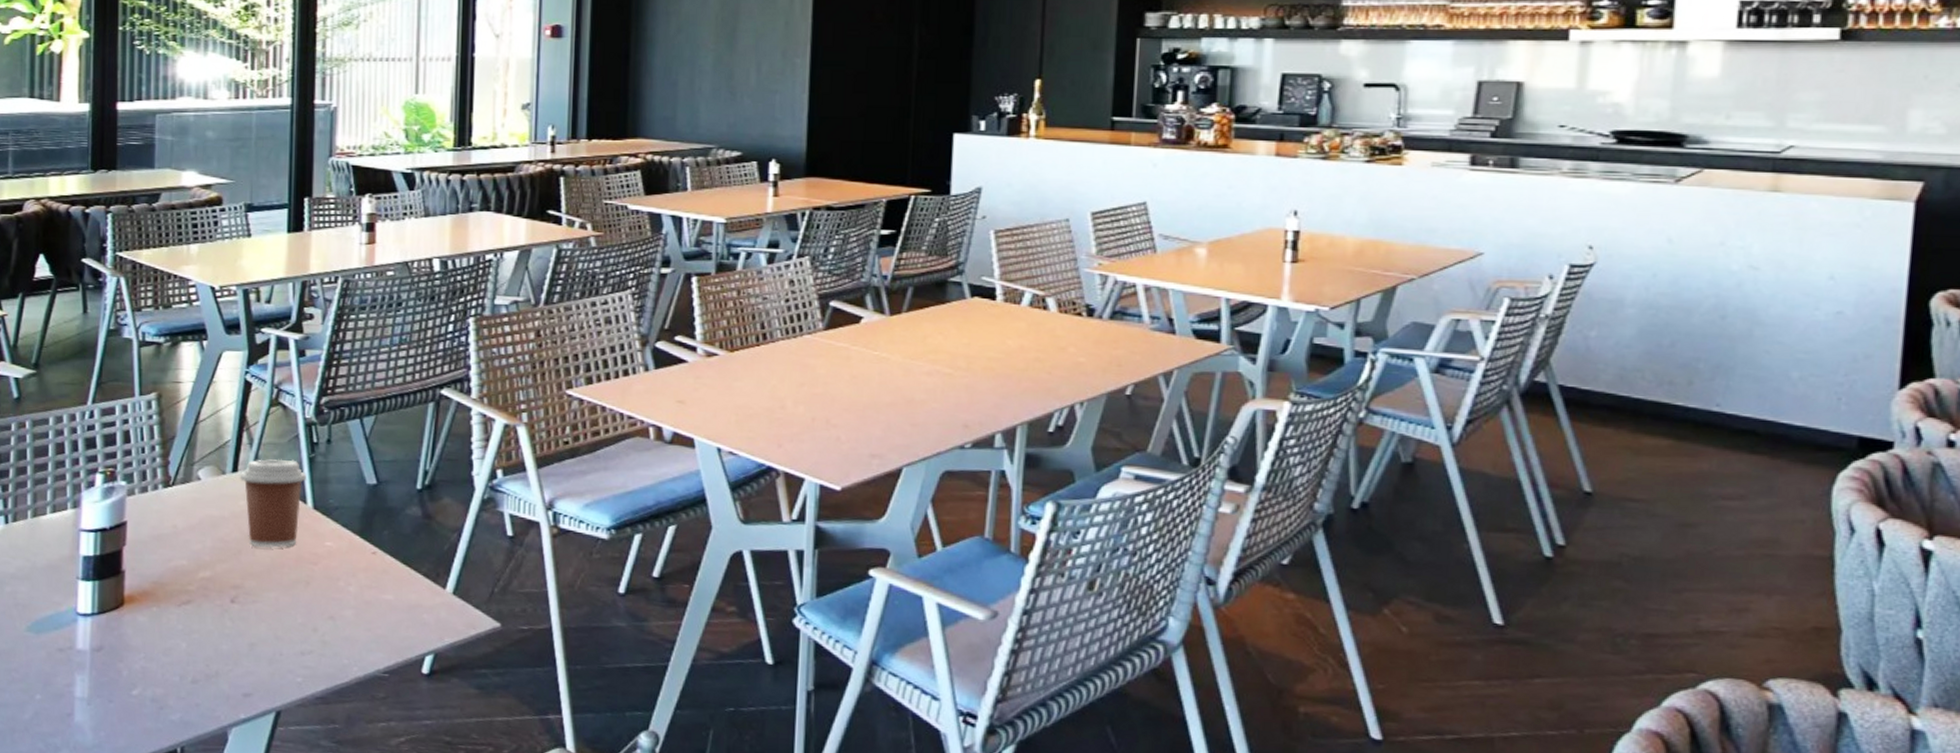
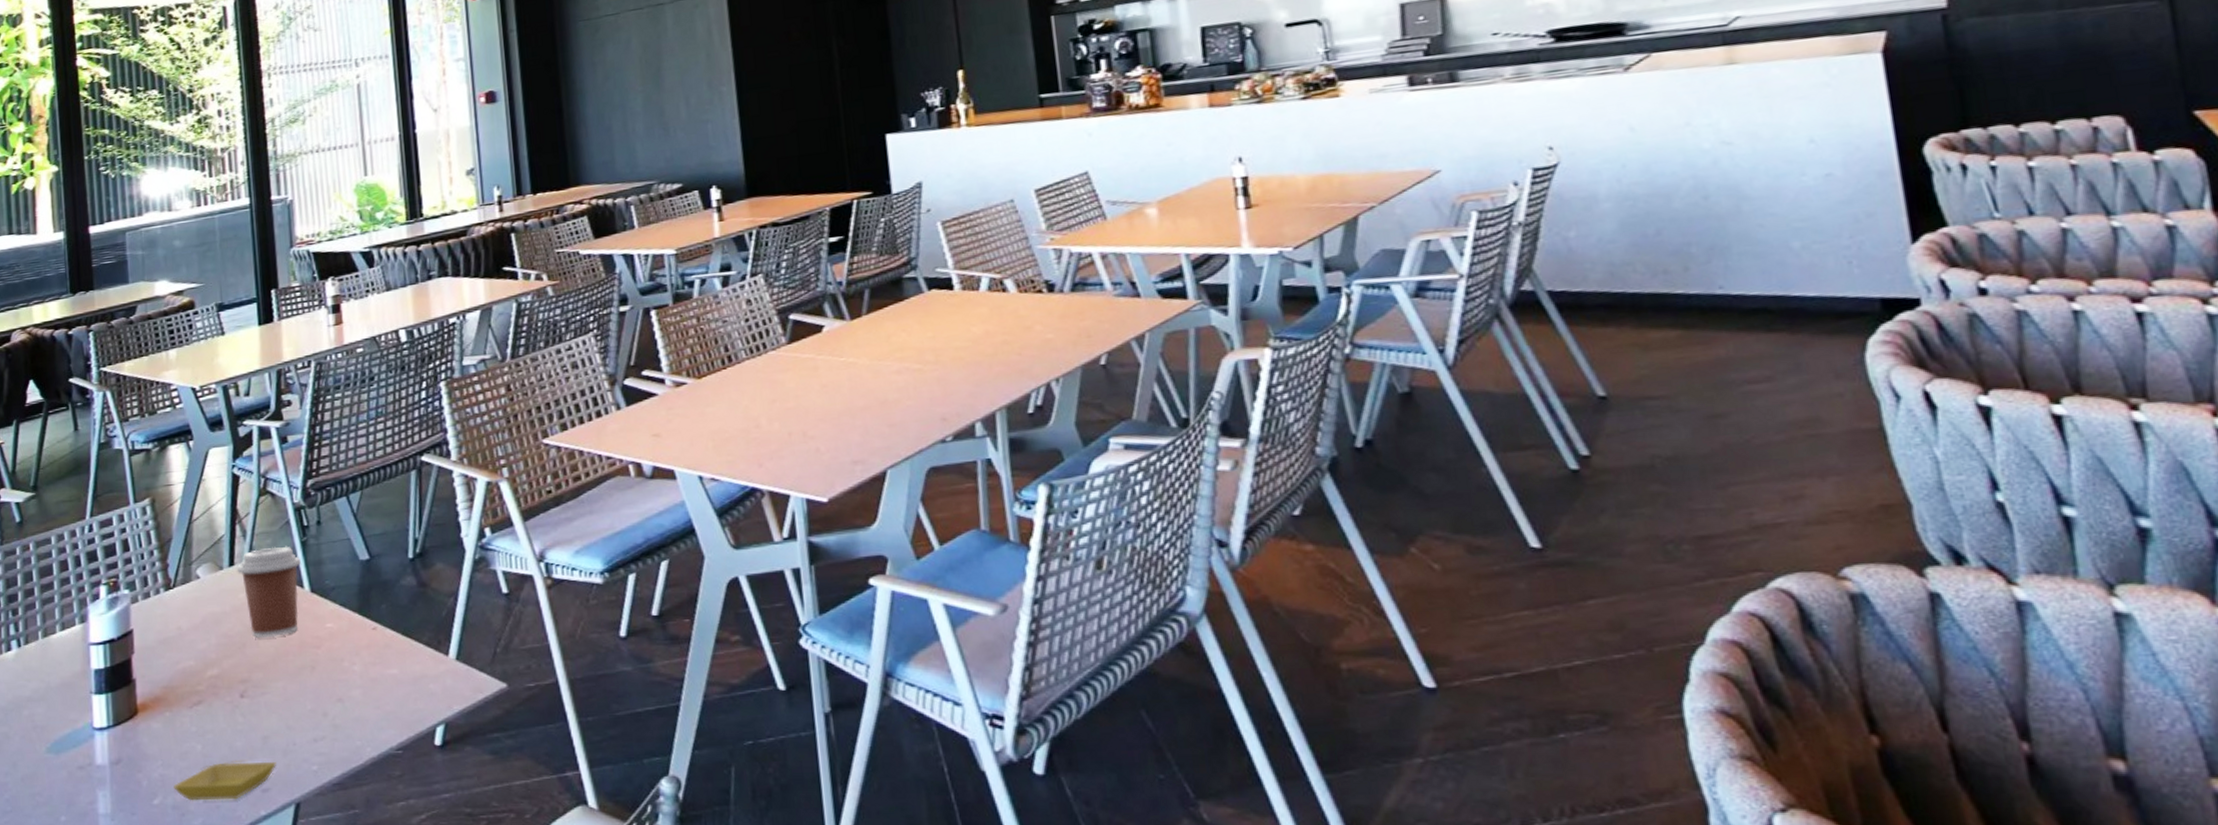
saucer: none [154,663,261,701] -> present [173,761,276,801]

